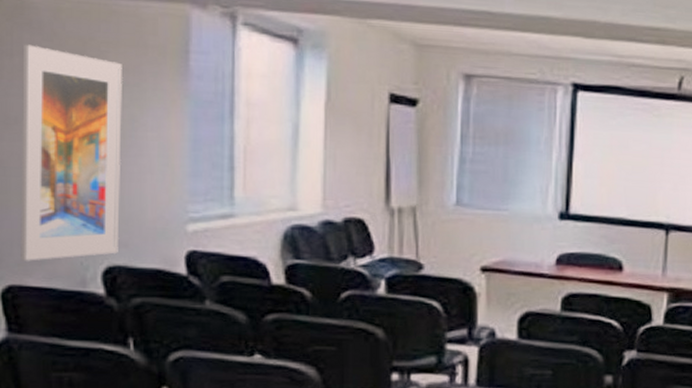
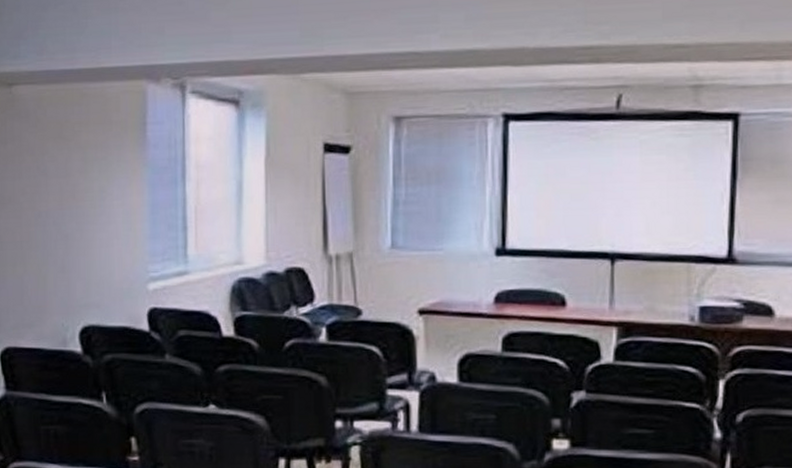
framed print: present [21,44,123,261] -> none [13,132,93,325]

